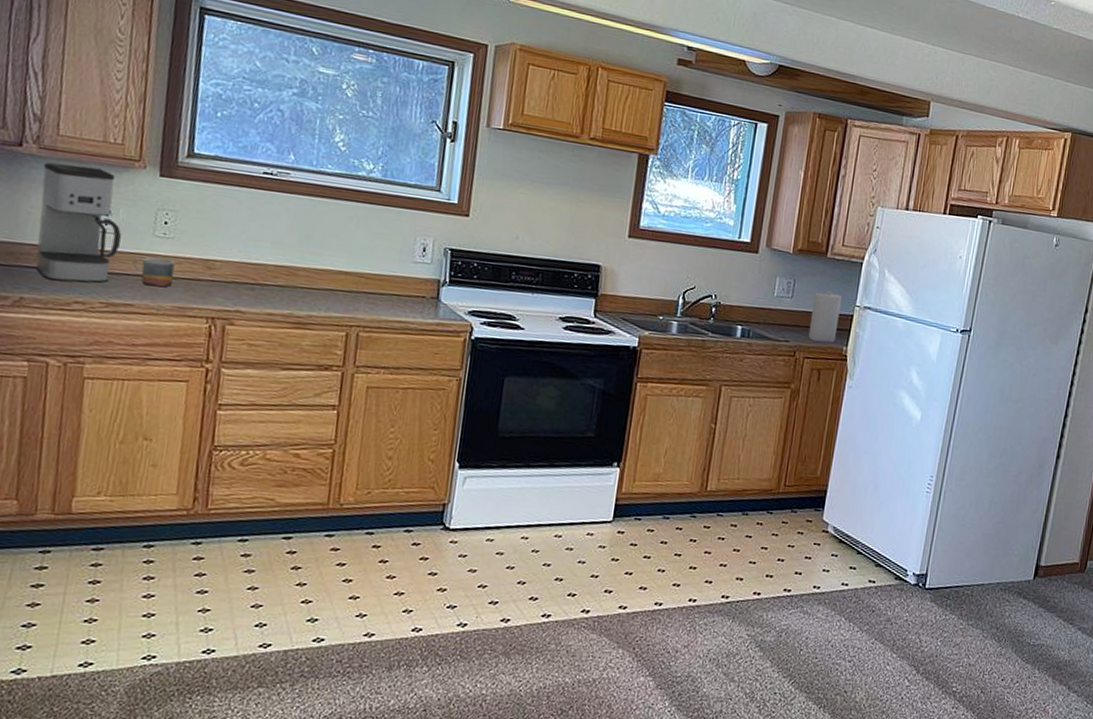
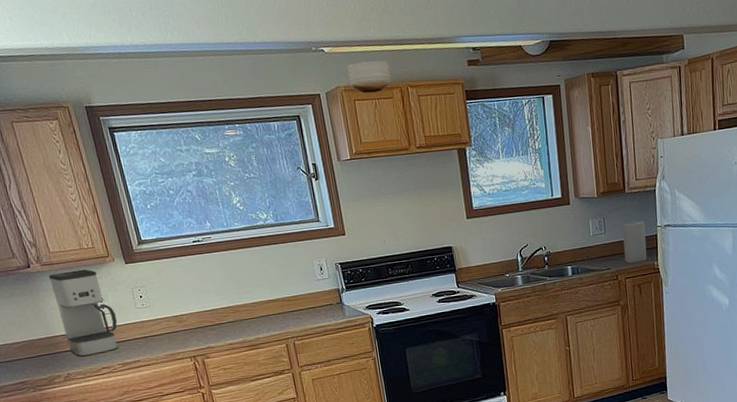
mug: present [132,257,175,287] -> none [129,322,161,345]
bowl: none [527,22,584,64] -> present [346,60,392,94]

